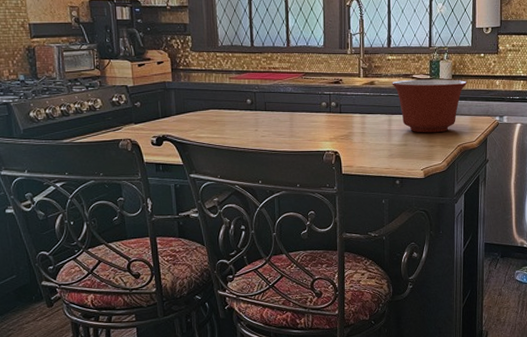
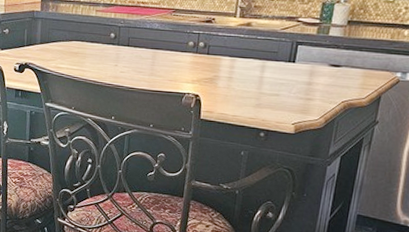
mixing bowl: present [392,79,468,133] -> none [272,23,367,85]

